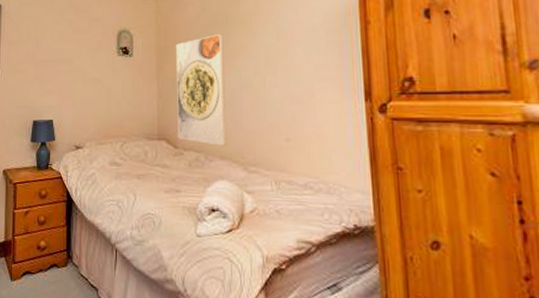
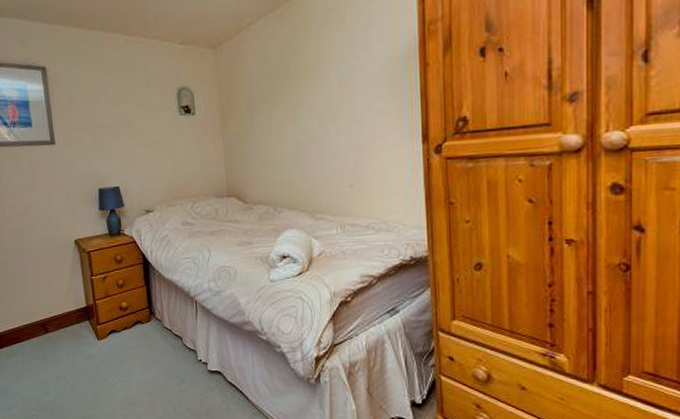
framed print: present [175,34,228,146] -> none [238,86,295,197]

